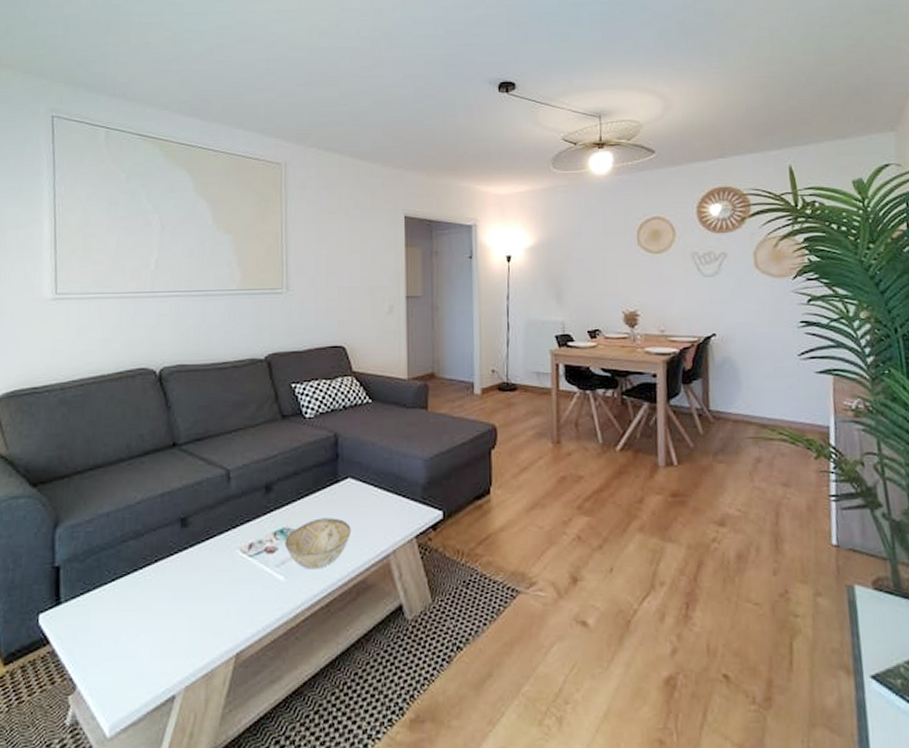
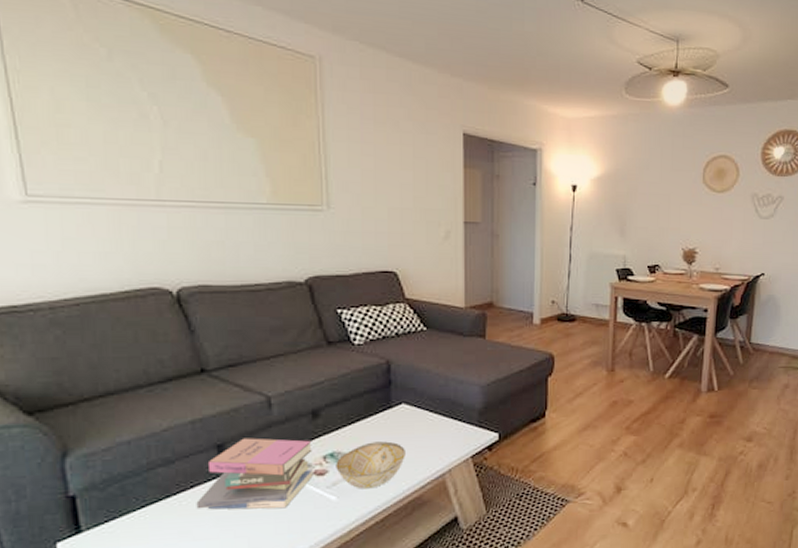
books: none [158,512,264,588] -> present [196,438,313,510]

